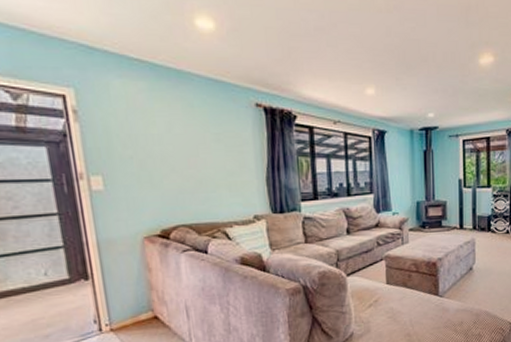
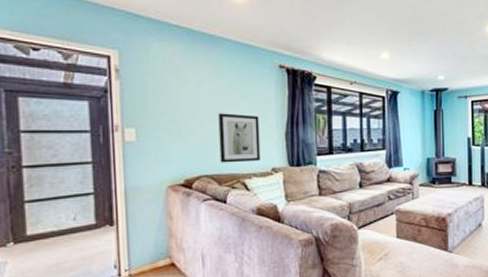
wall art: none [192,157,241,212] -> present [218,113,261,163]

